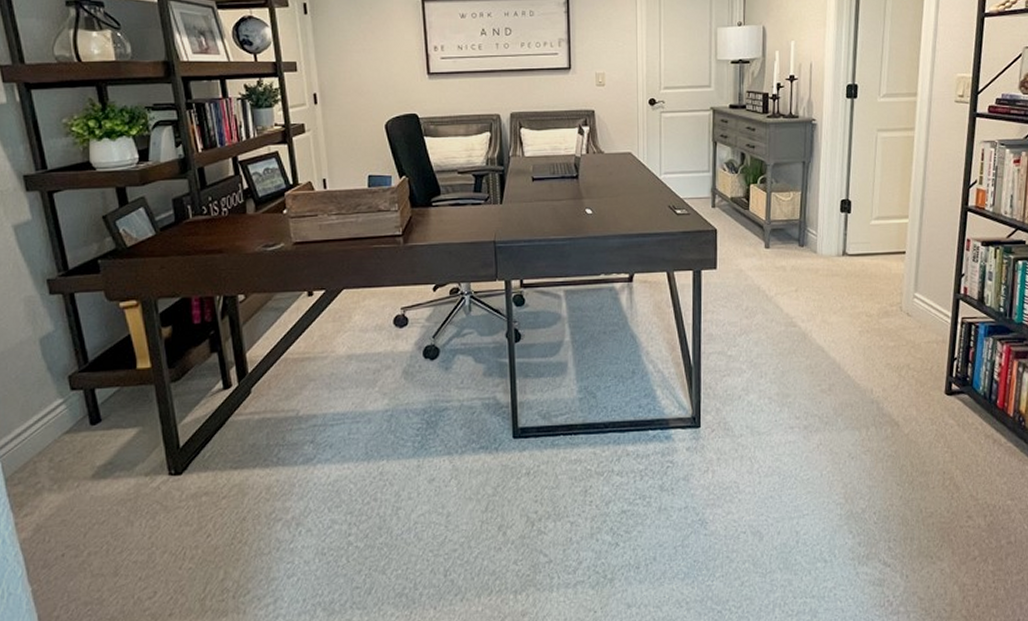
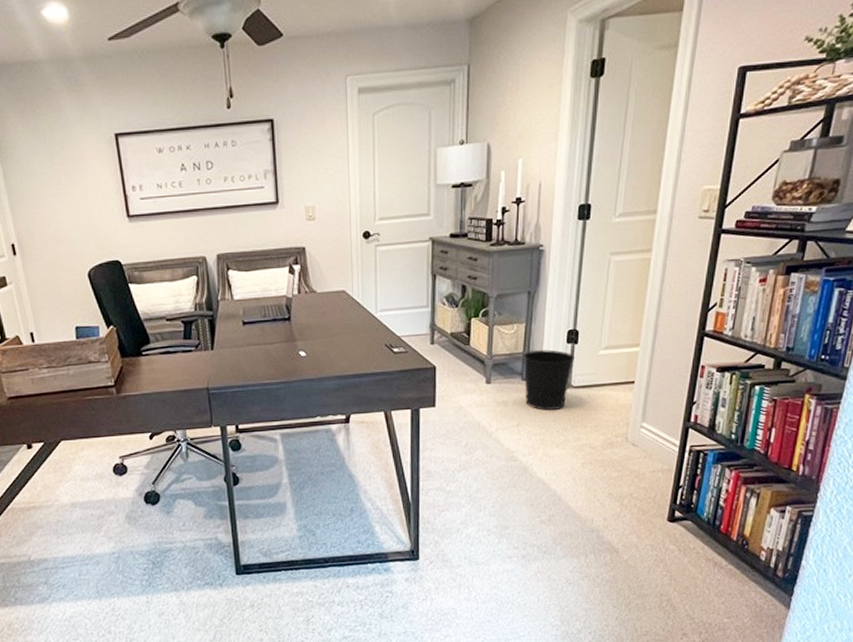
wastebasket: none [799,217,849,277] -> present [523,349,575,410]

